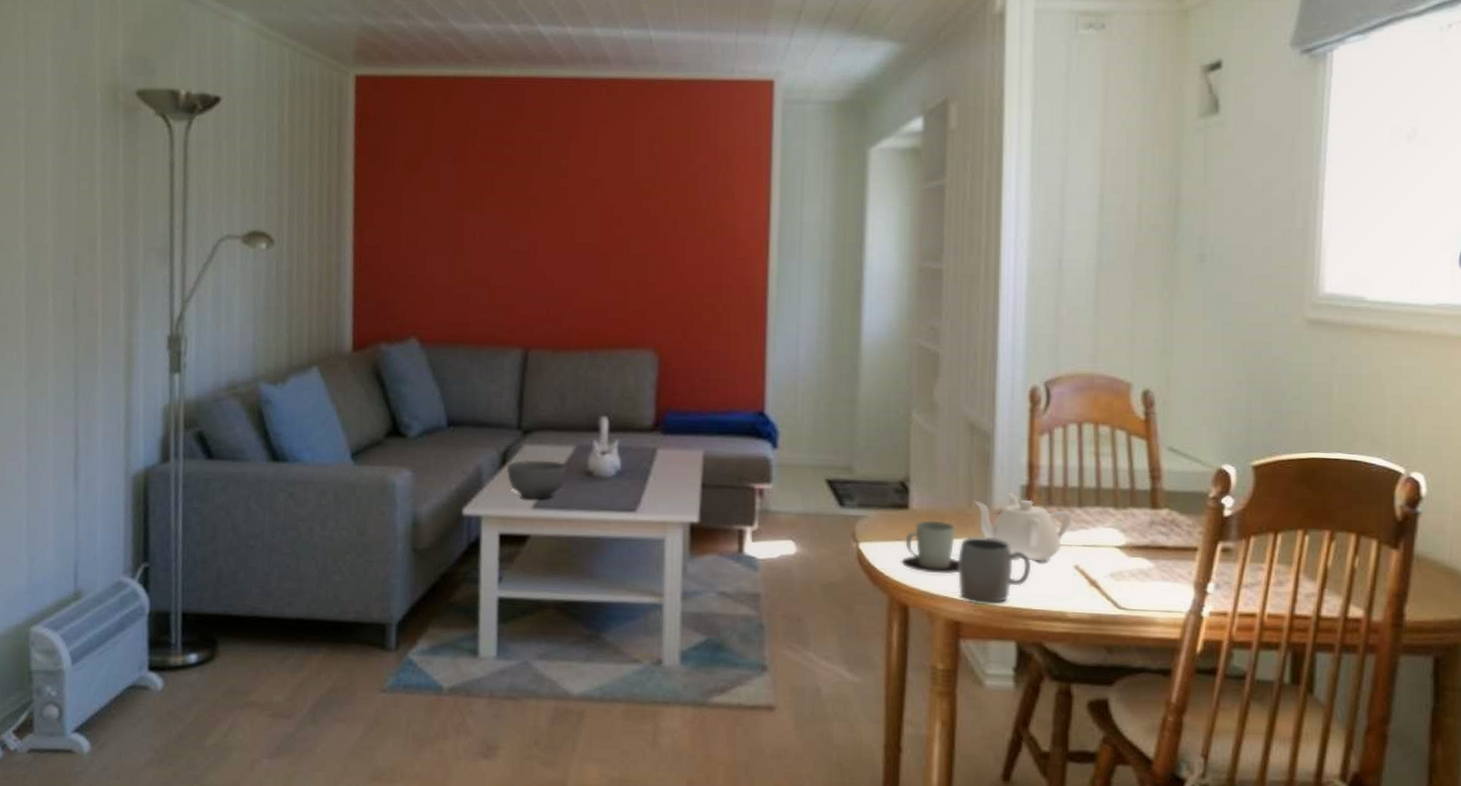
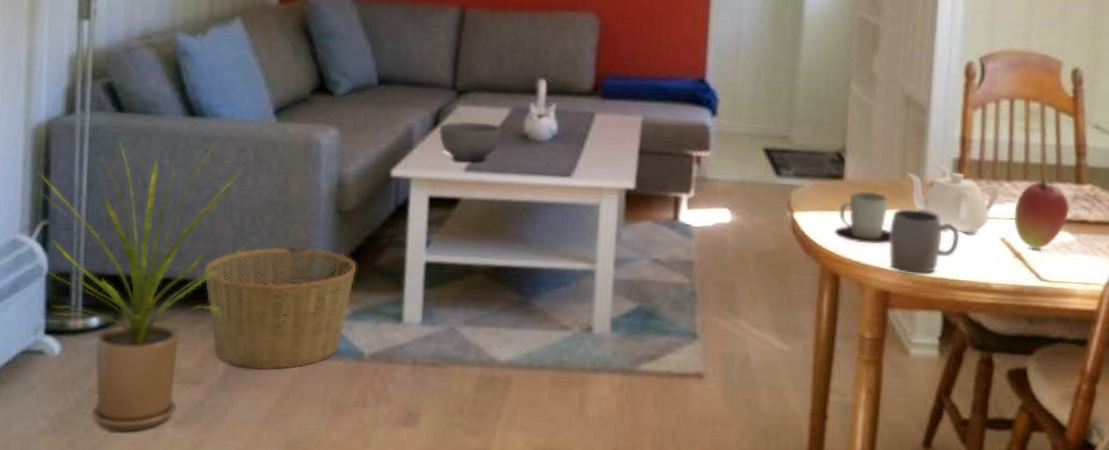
house plant: none [133,484,331,763] -> present [30,139,248,432]
basket: none [291,585,433,704] -> present [204,247,357,370]
fruit: none [1087,505,1147,576] -> present [1014,180,1070,249]

